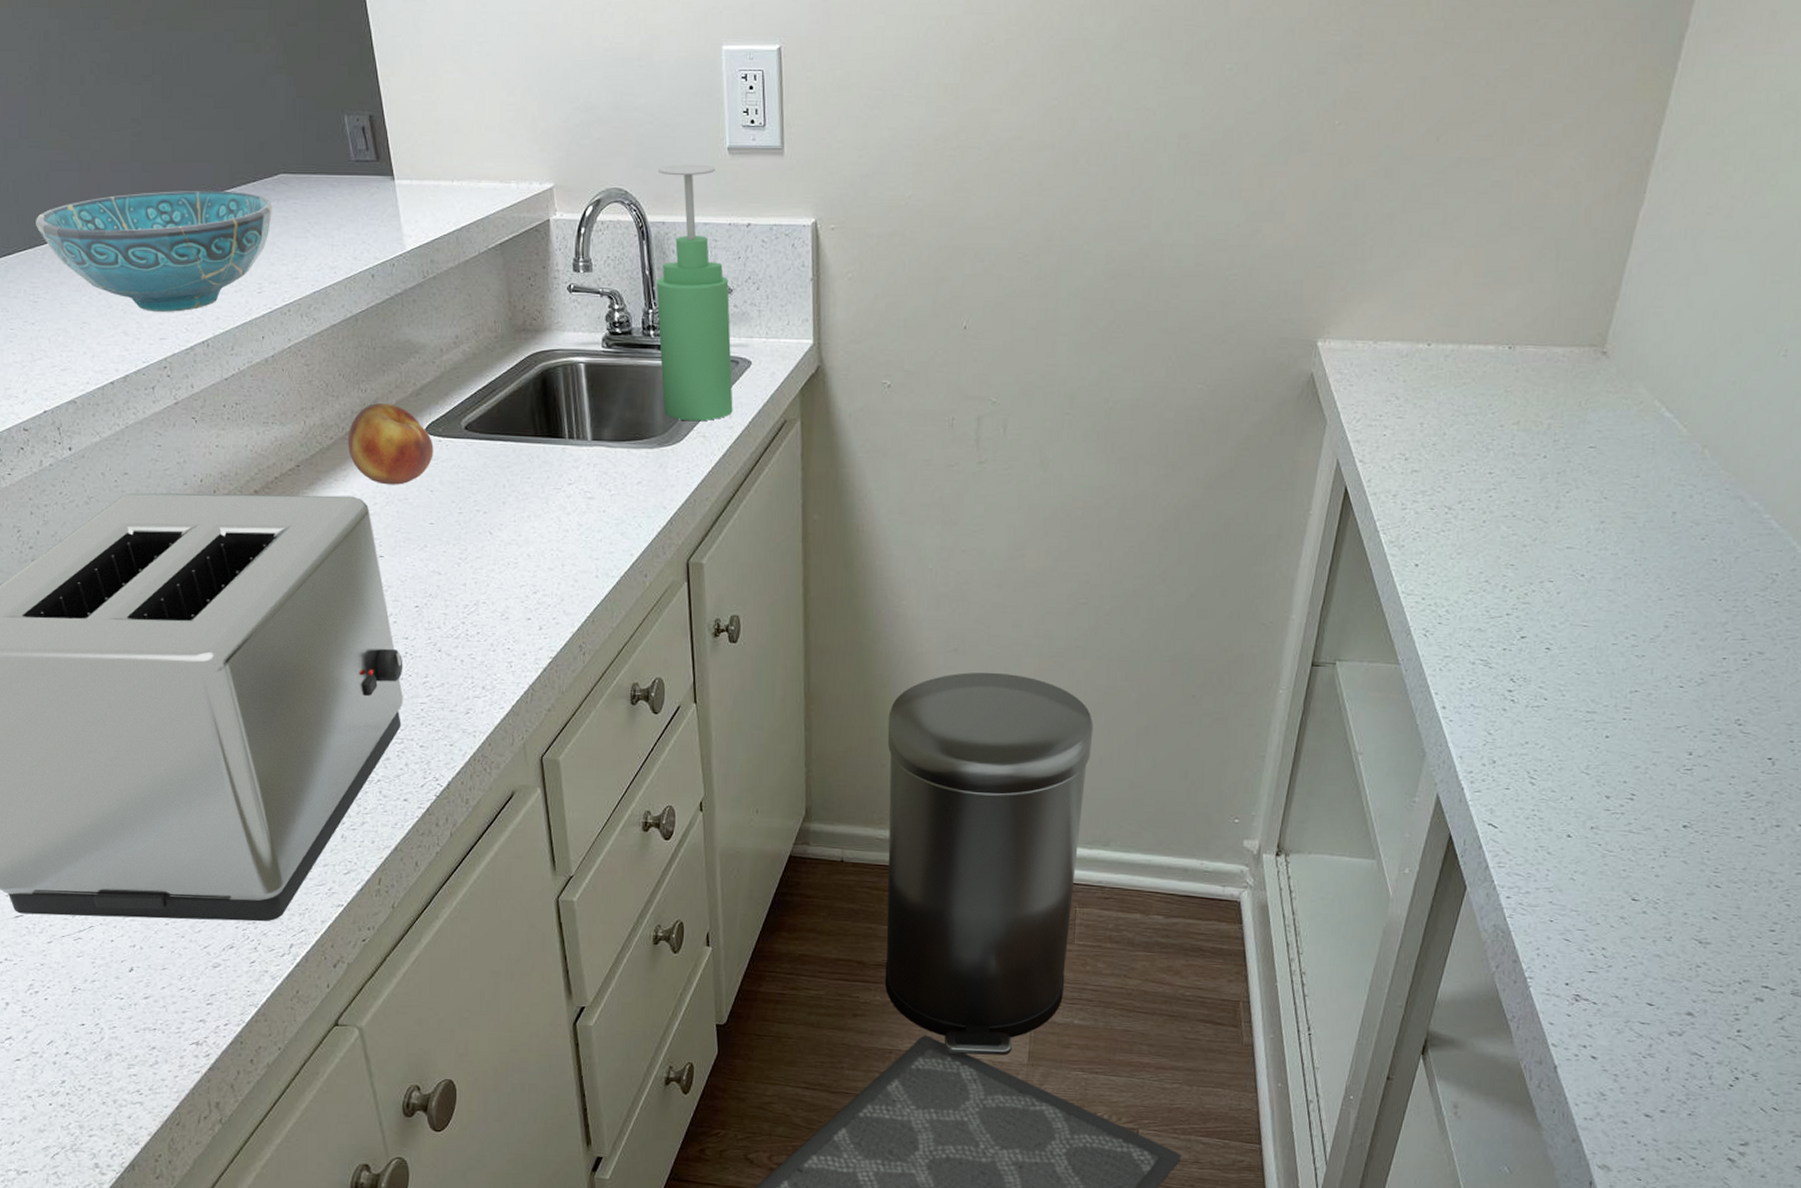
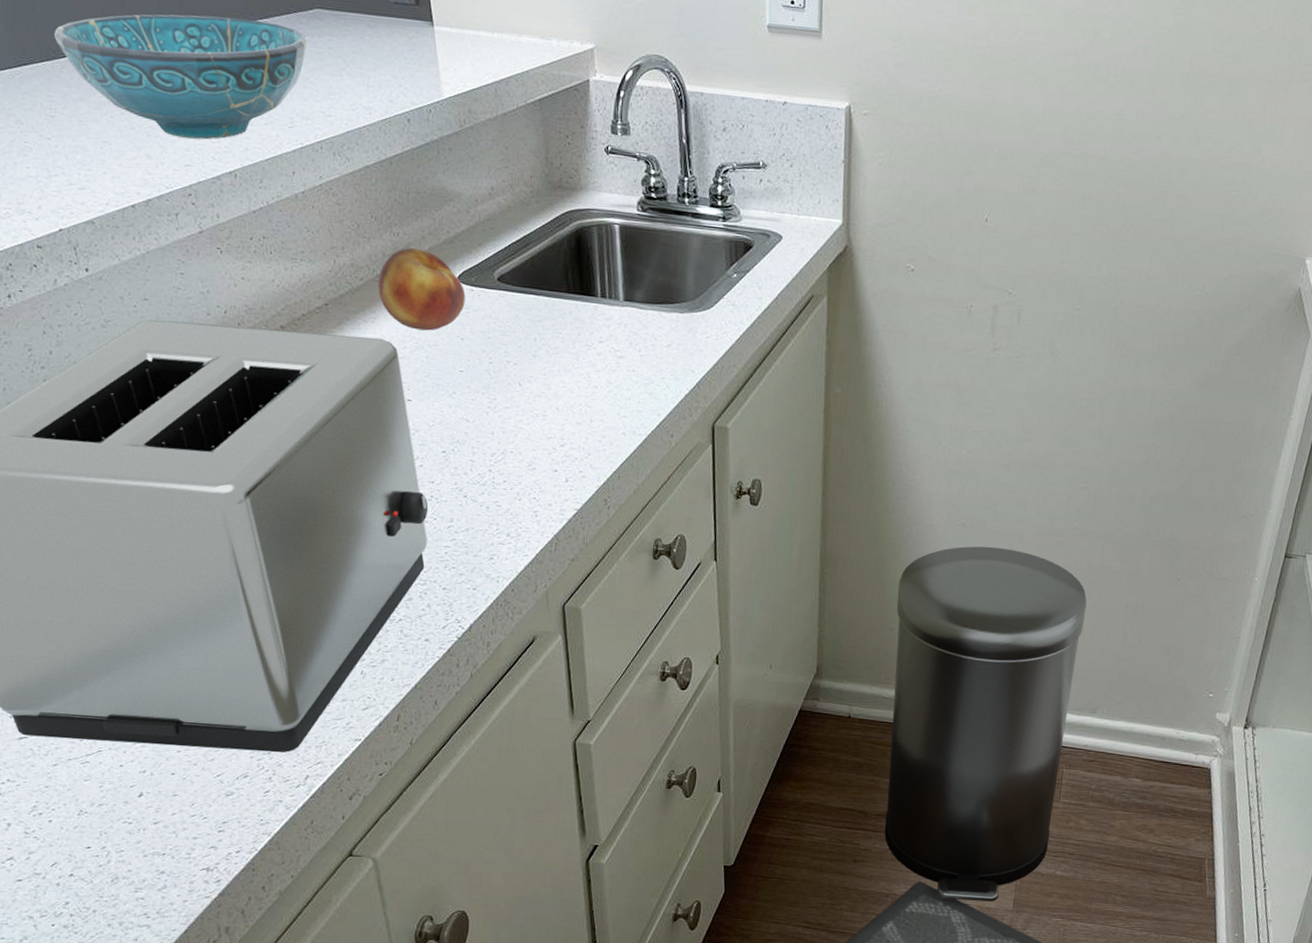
soap dispenser: present [656,164,733,422] -> none [692,37,764,290]

